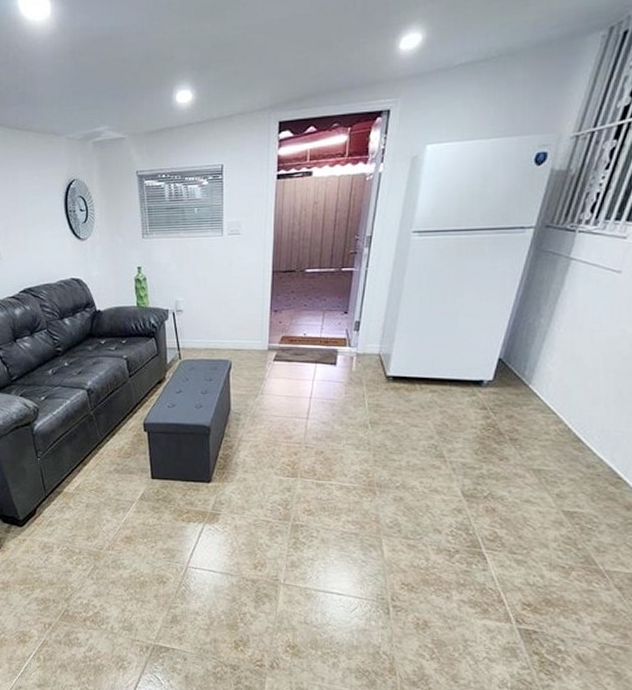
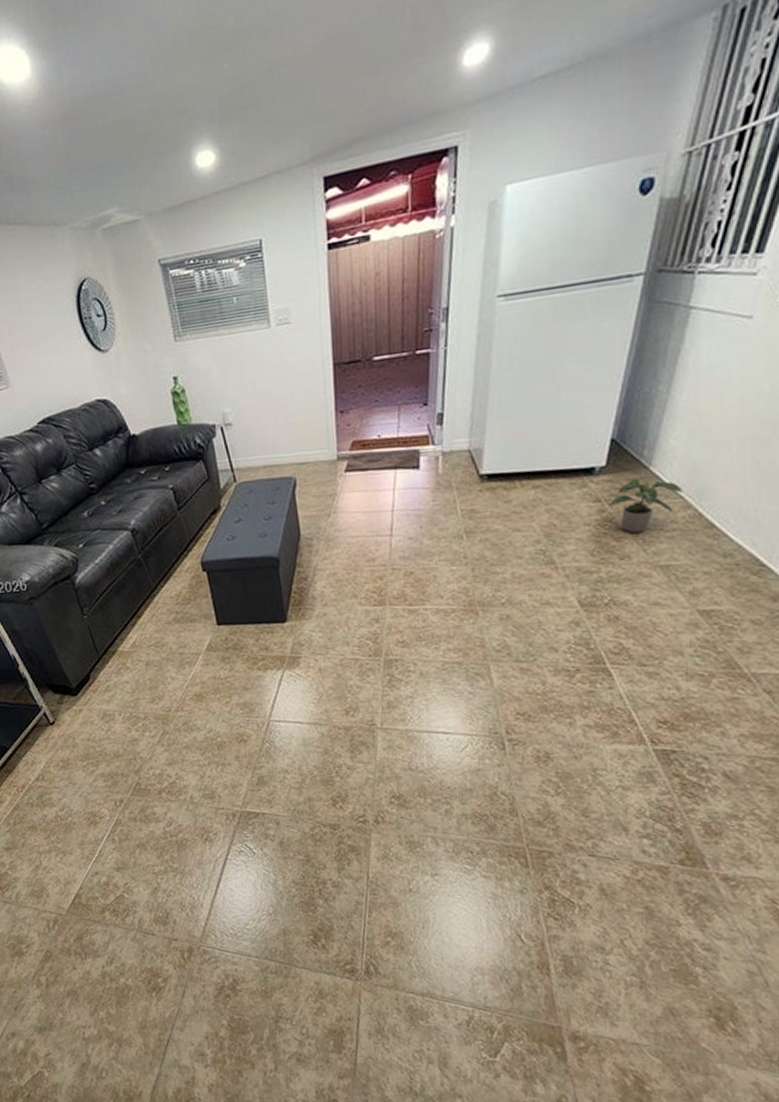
potted plant: none [493,394,555,440] -> present [609,479,682,534]

